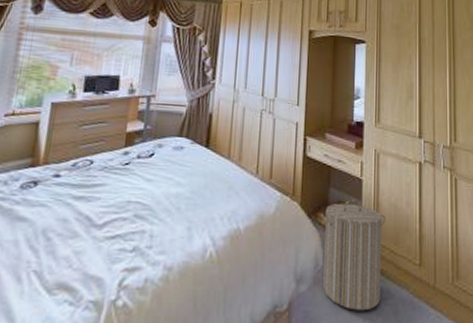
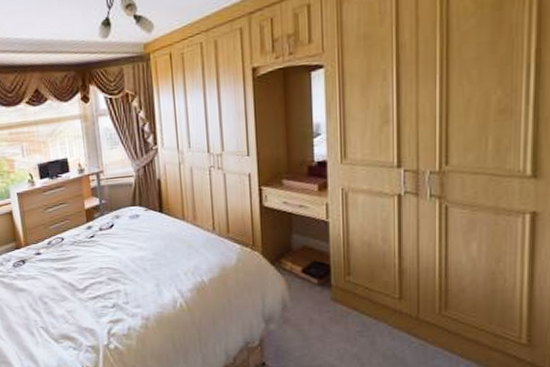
laundry hamper: present [320,199,386,311] -> none [284,242,358,343]

